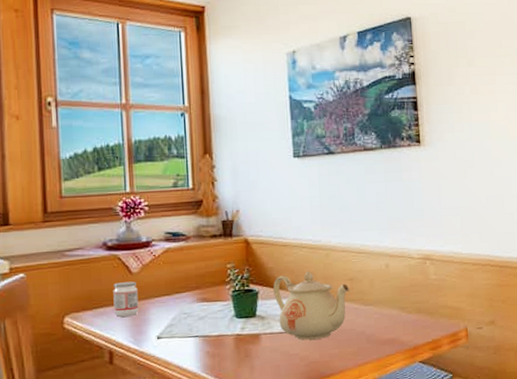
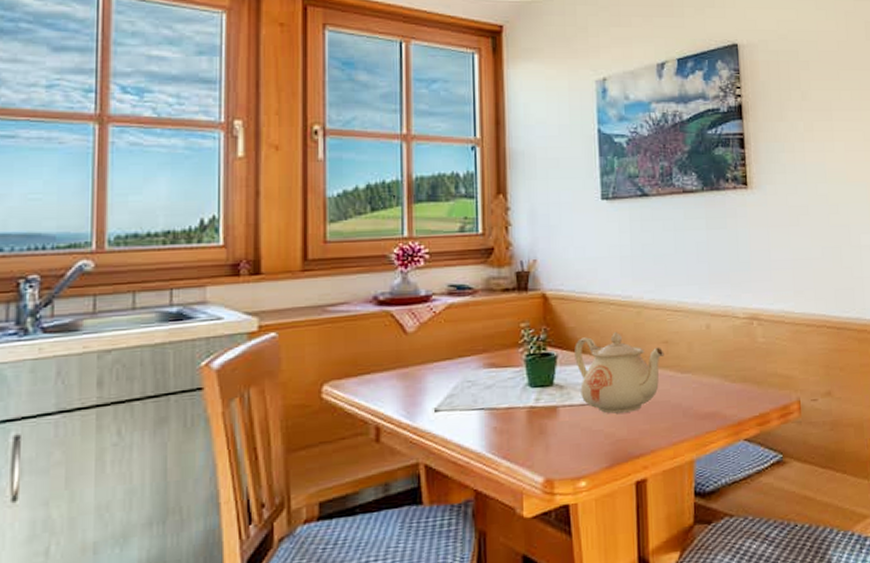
jam: present [113,281,139,317] -> none [383,343,413,385]

